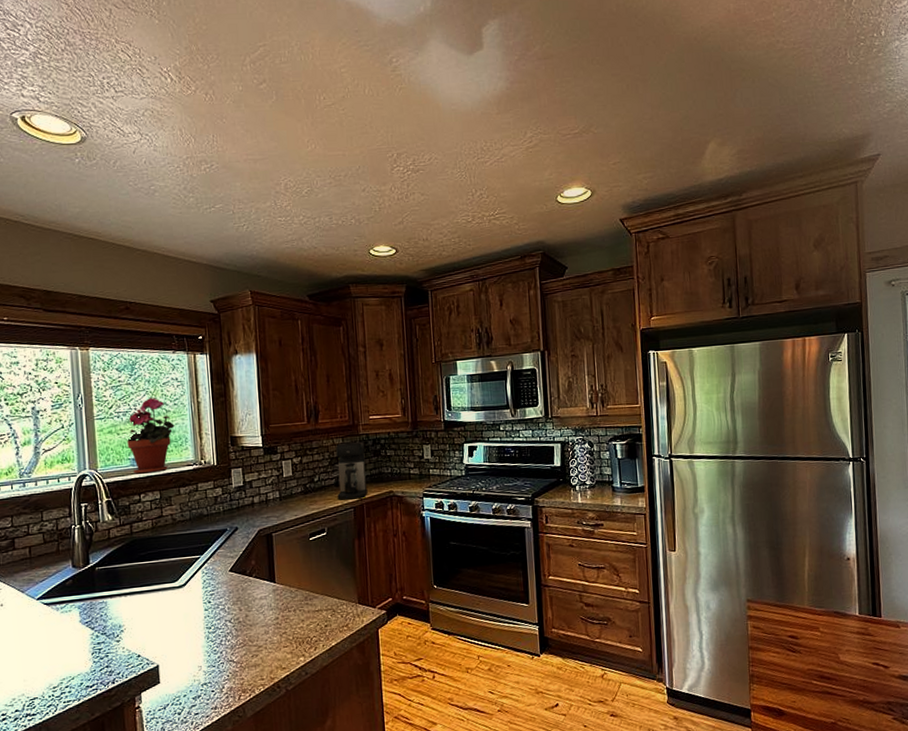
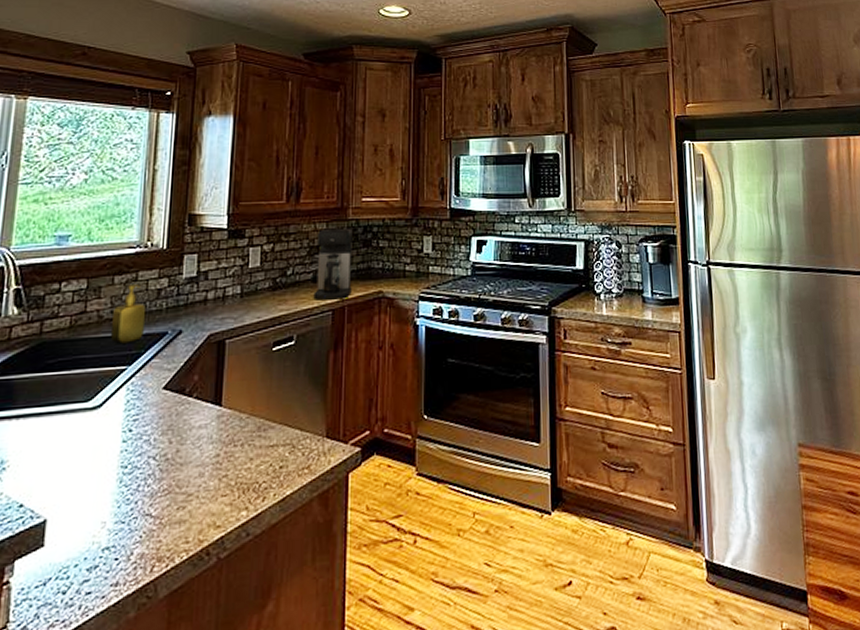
potted plant: present [127,397,176,475] -> none [55,160,122,257]
soap dispenser: none [183,493,209,539] -> present [111,283,145,344]

